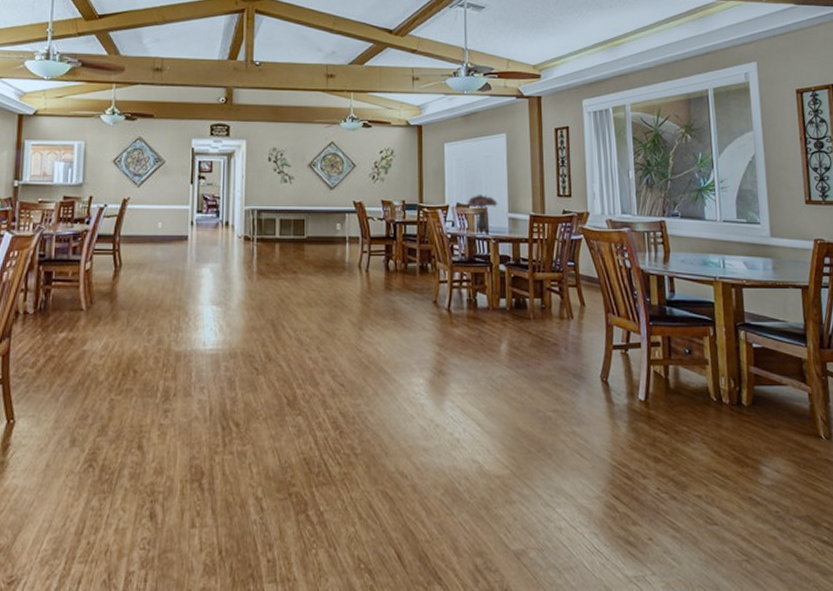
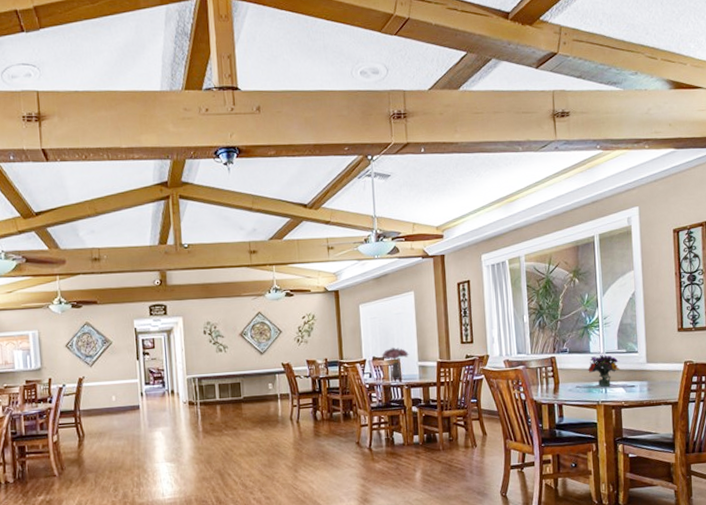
flower arrangement: none [687,222,760,264] -> present [574,354,637,390]

